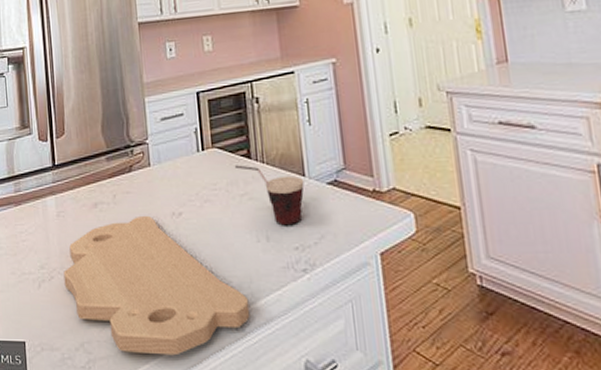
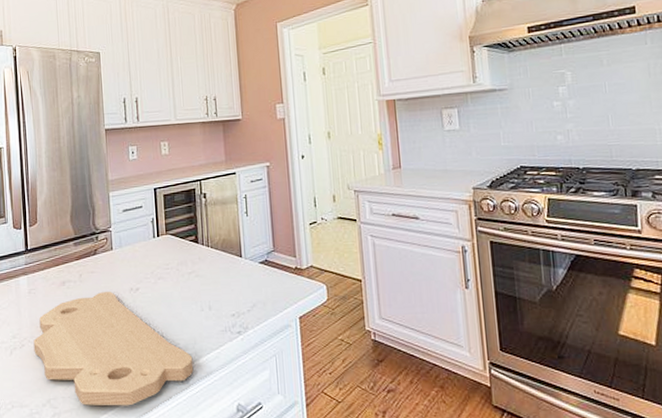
cup: present [234,165,305,224] -> none [184,248,241,296]

